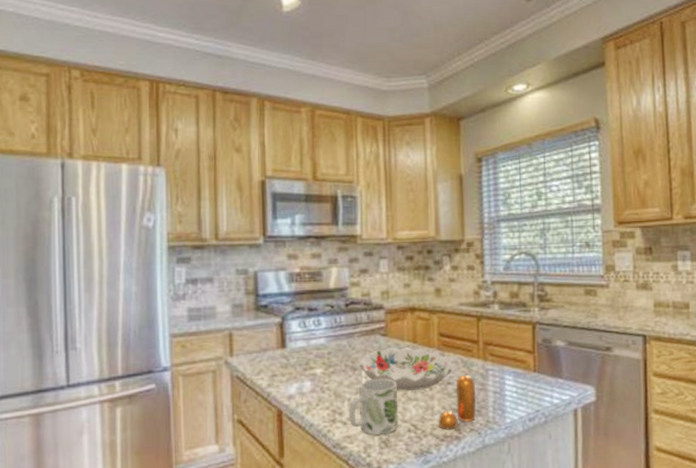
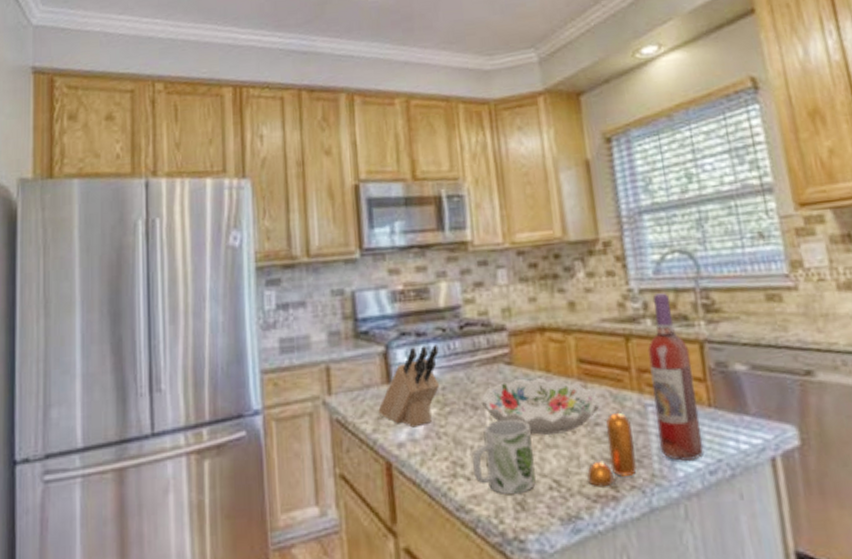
knife block: none [273,318,327,384] -> present [378,345,440,428]
wine bottle: none [493,285,527,412] -> present [647,293,705,462]

